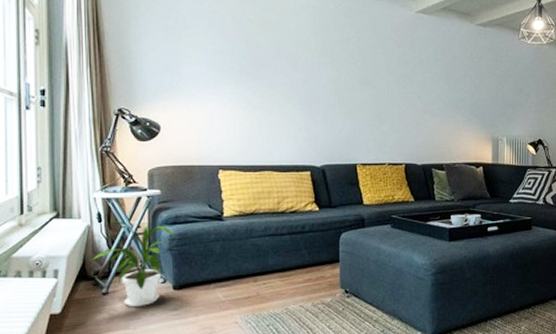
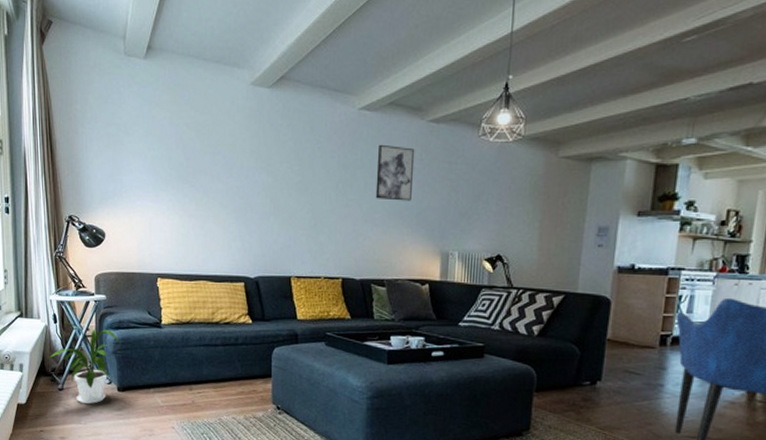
wall art: none [433,43,467,94] -> present [375,144,415,201]

